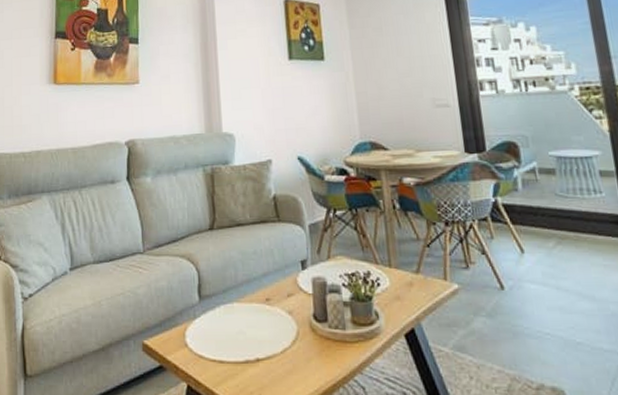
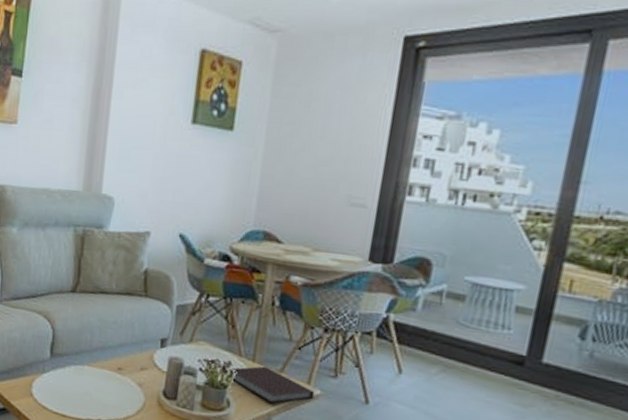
notebook: none [371,270,454,307] -> present [230,366,315,404]

